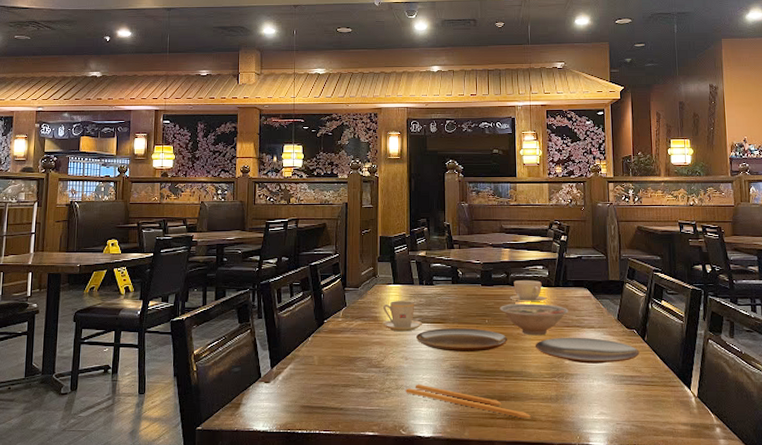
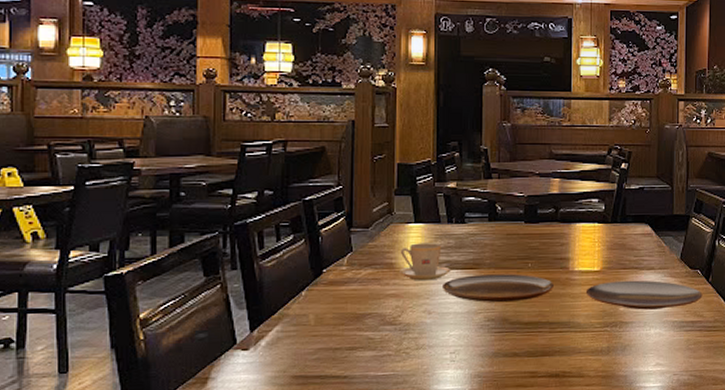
chopsticks: present [406,383,531,419] -> none [428,341,578,376]
soup bowl: present [500,303,569,336] -> none [546,242,626,281]
teacup: present [509,280,547,301] -> none [558,216,602,241]

